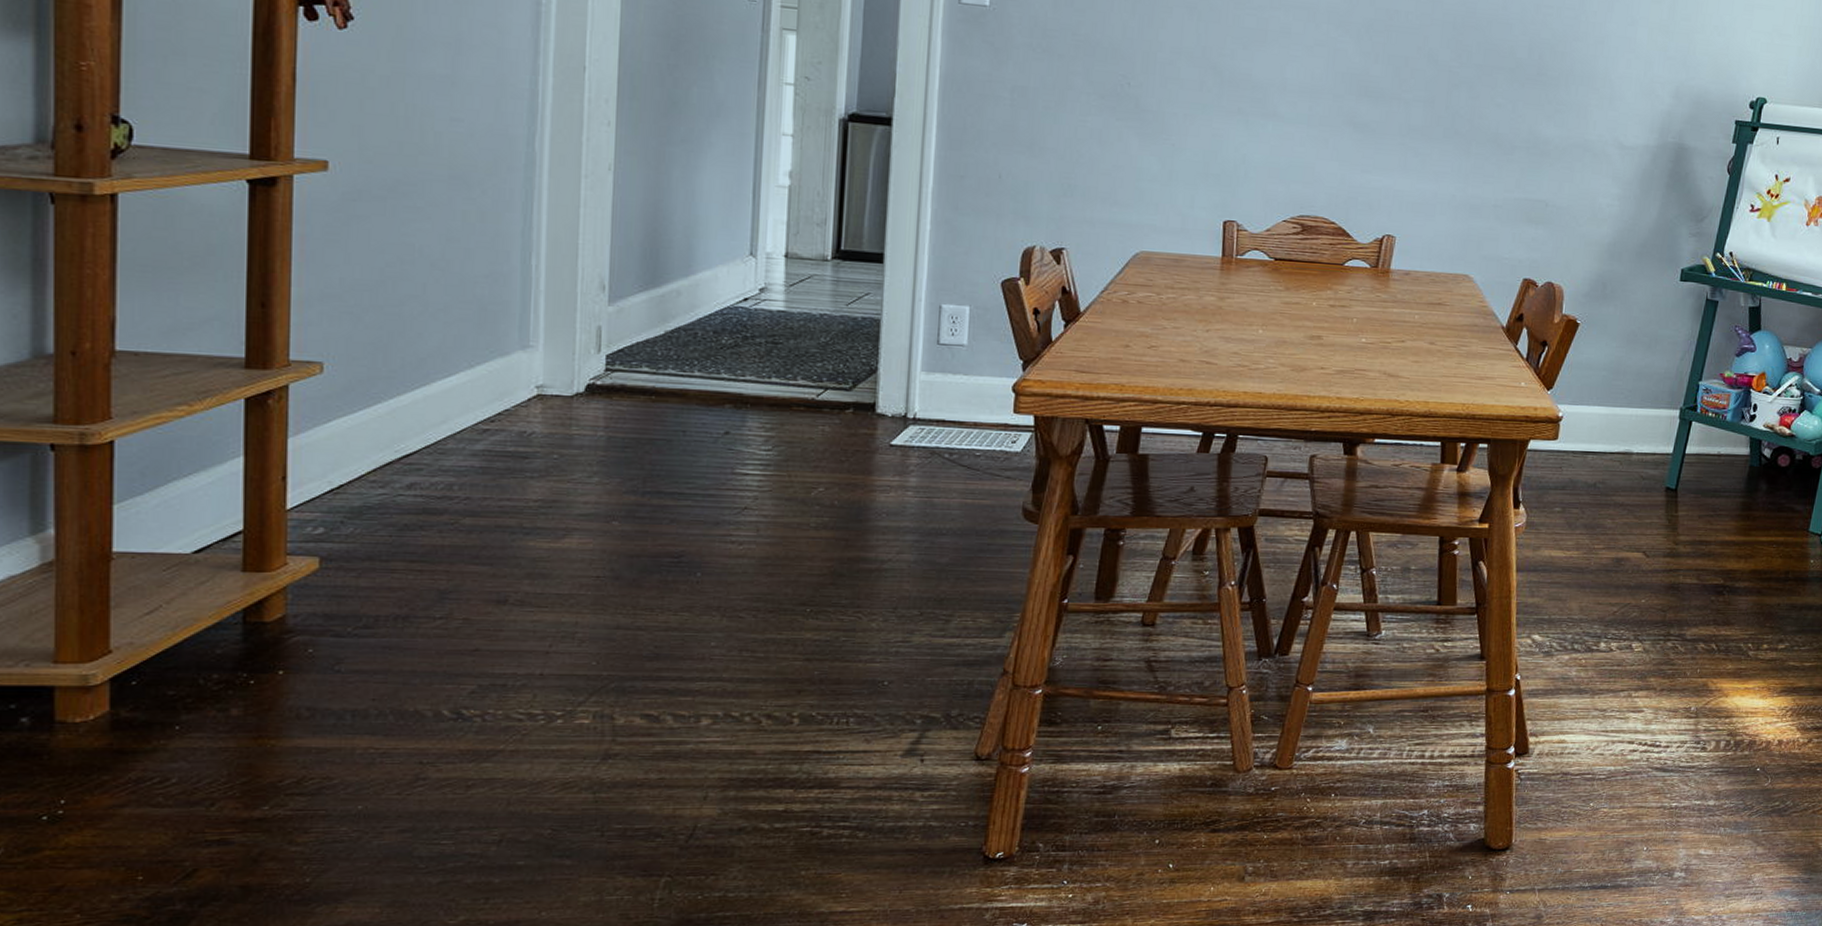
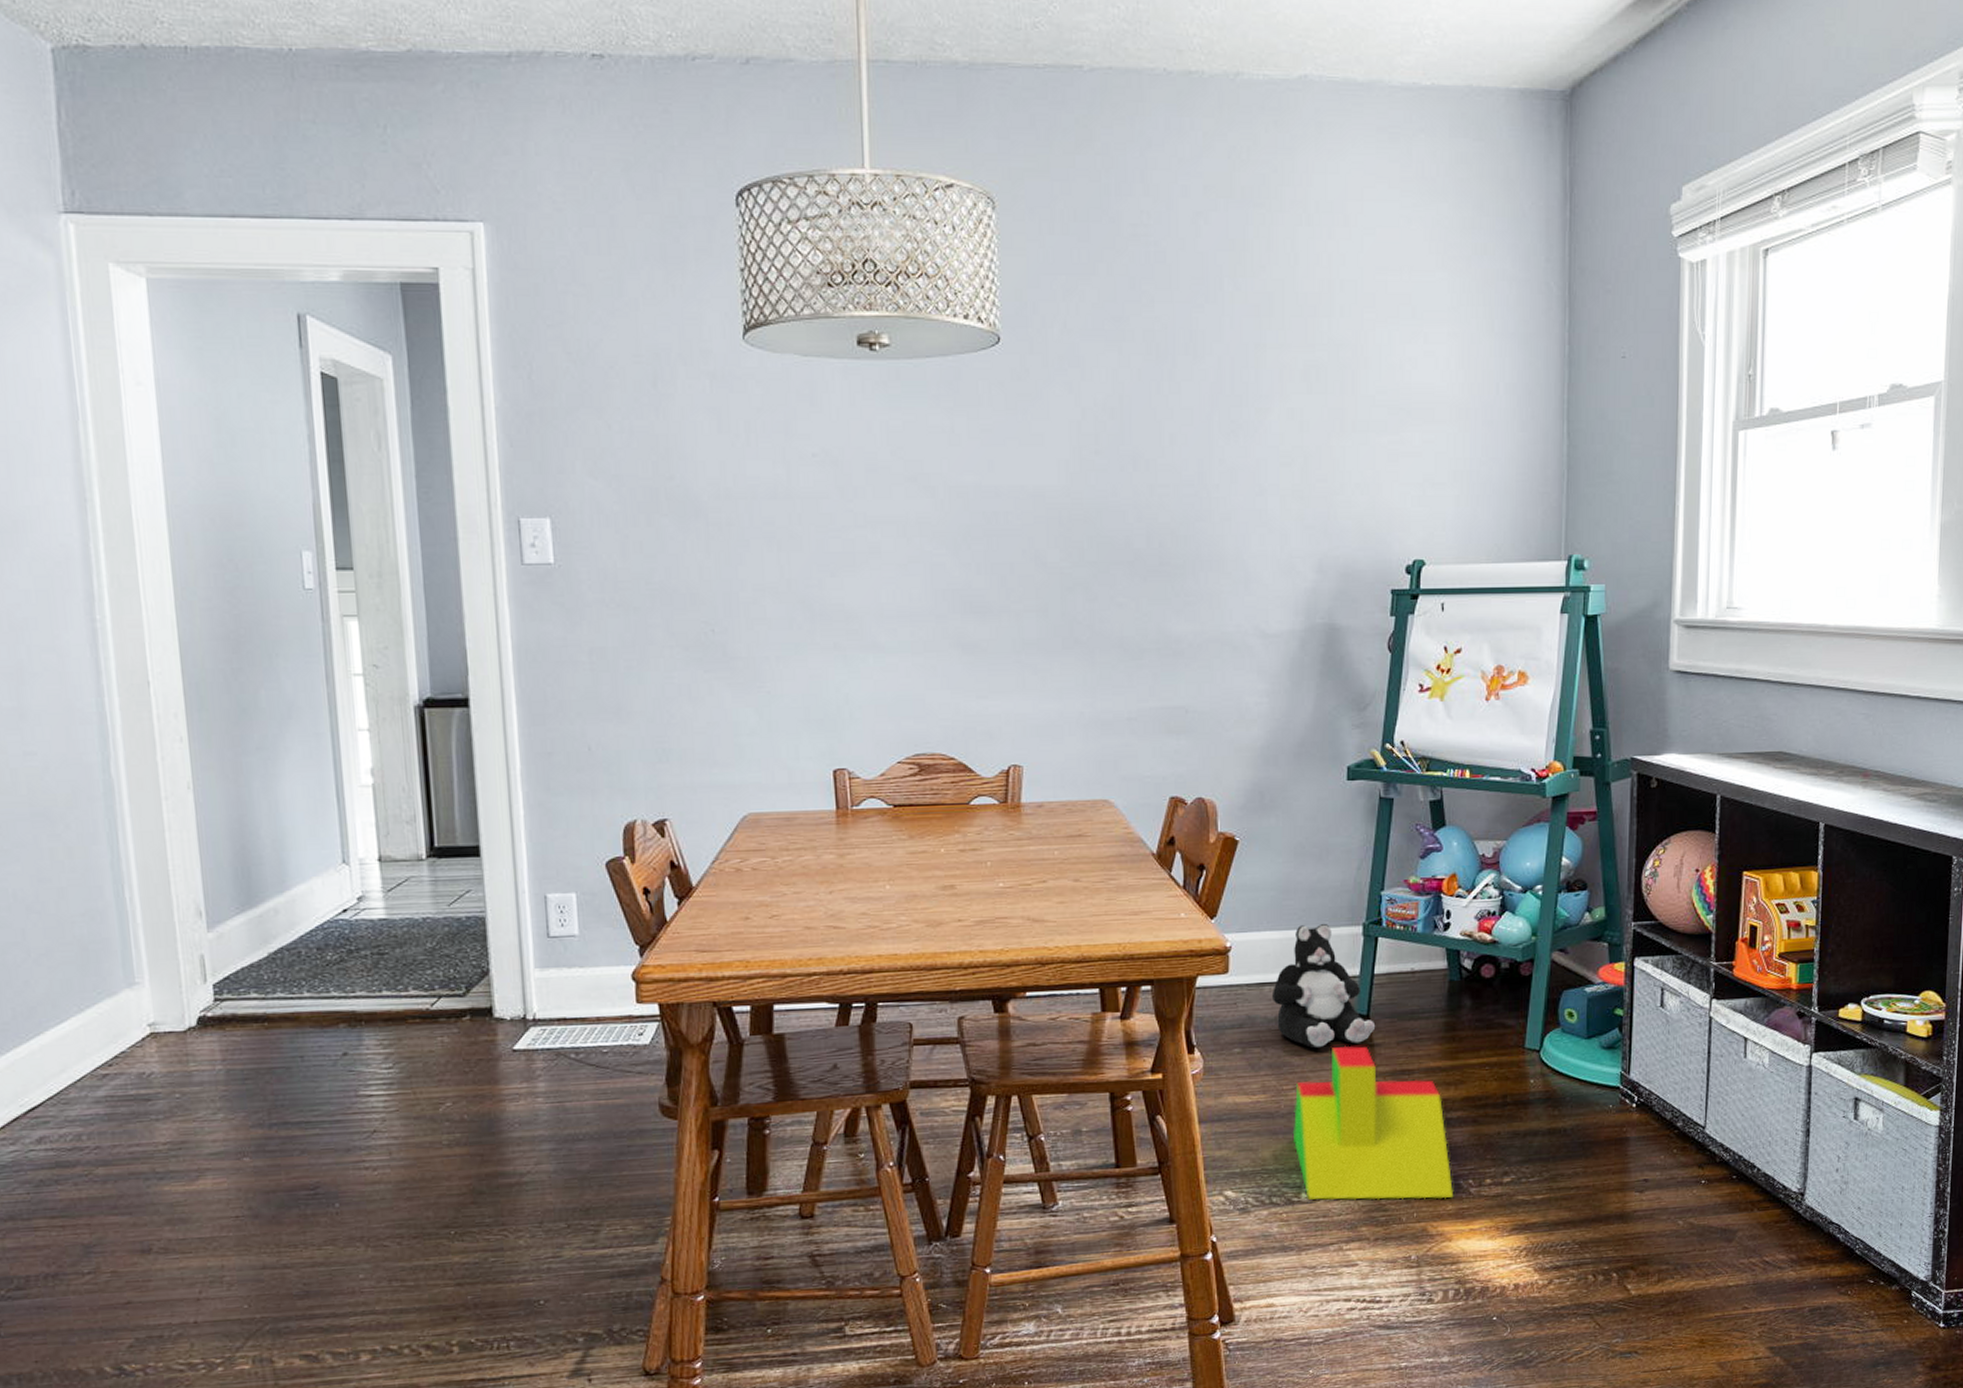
plush toy: none [1593,404,1682,513] -> present [1271,923,1376,1048]
toy blocks: none [1598,514,1734,659] -> present [1292,1045,1453,1200]

